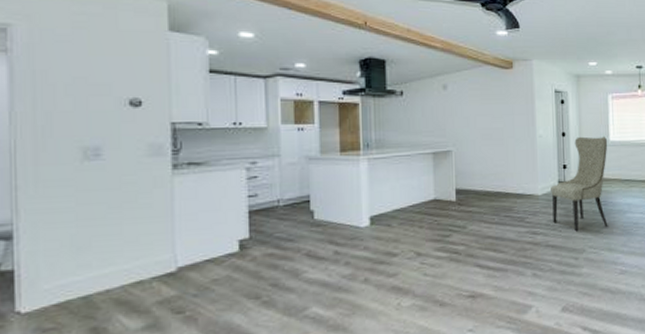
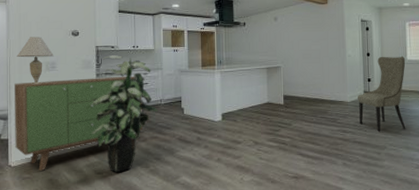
sideboard: none [25,166,249,316] -> present [15,76,142,171]
table lamp: none [28,107,97,183] -> present [17,36,54,85]
indoor plant: none [165,136,275,309] -> present [91,55,159,172]

